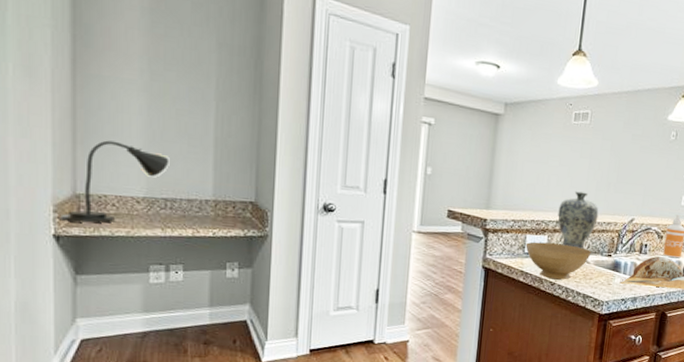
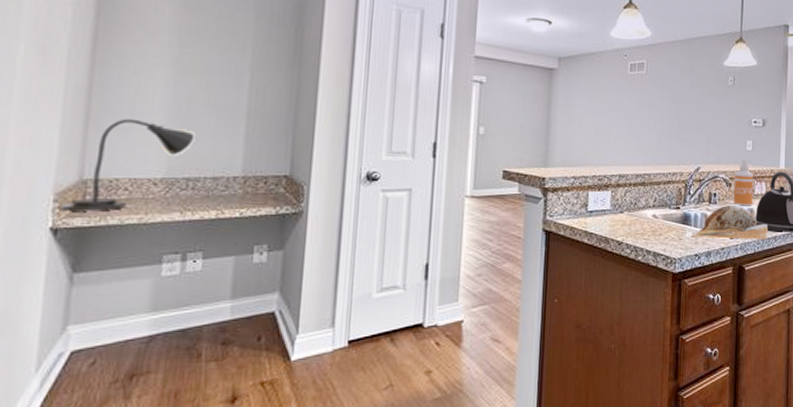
bowl: present [525,242,592,280] -> none [588,198,659,238]
vase: present [557,191,599,249] -> none [620,142,663,202]

